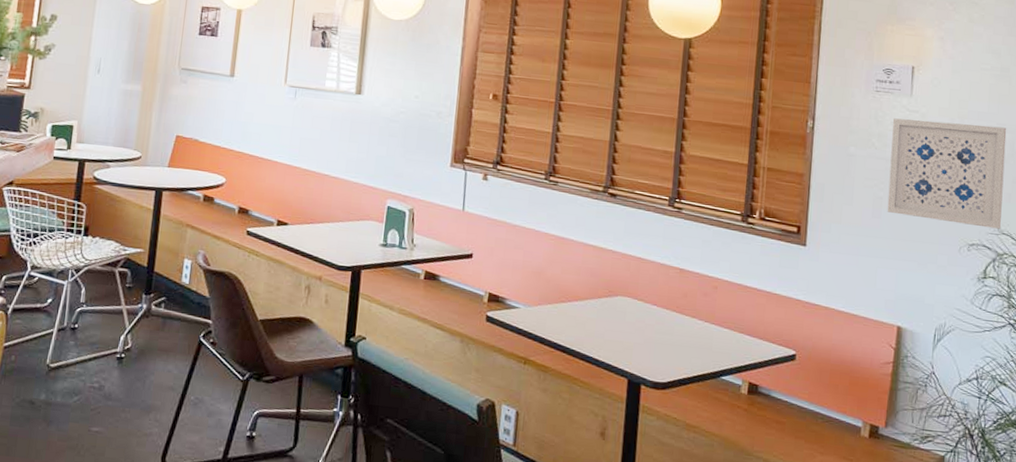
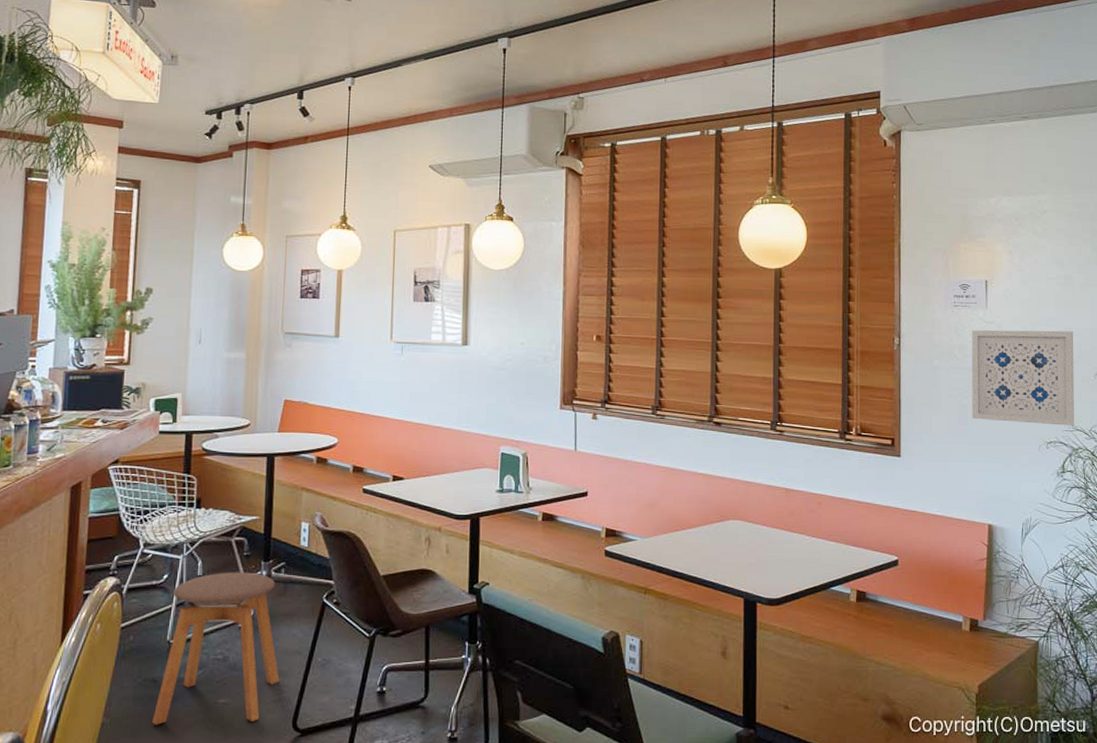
stool: none [27,301,155,453] -> present [152,572,280,725]

